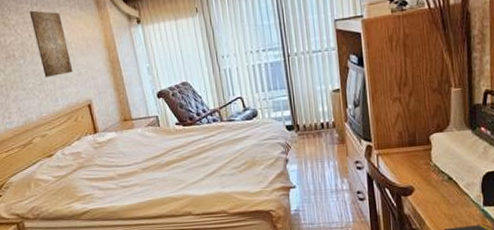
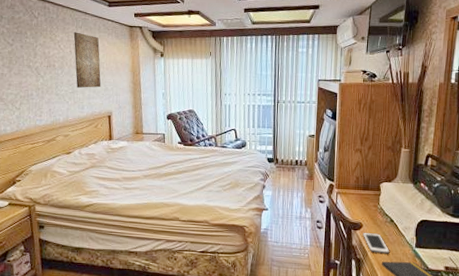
cell phone: none [416,195,452,220] -> present [363,232,390,254]

